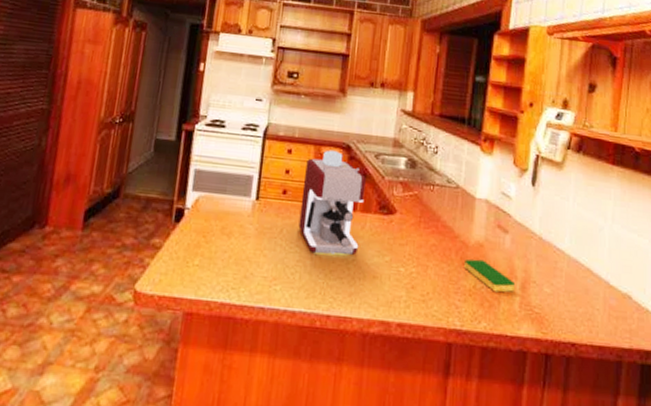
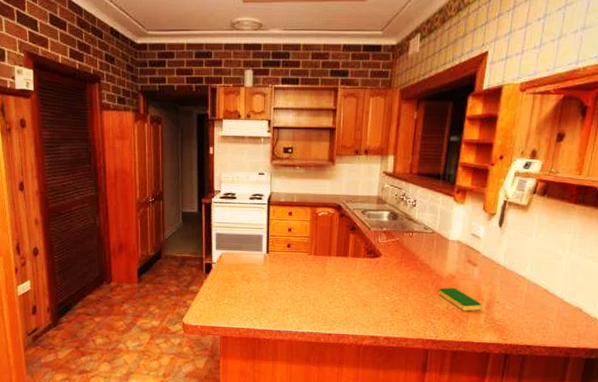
coffee maker: present [298,150,366,255] -> none [302,210,355,291]

